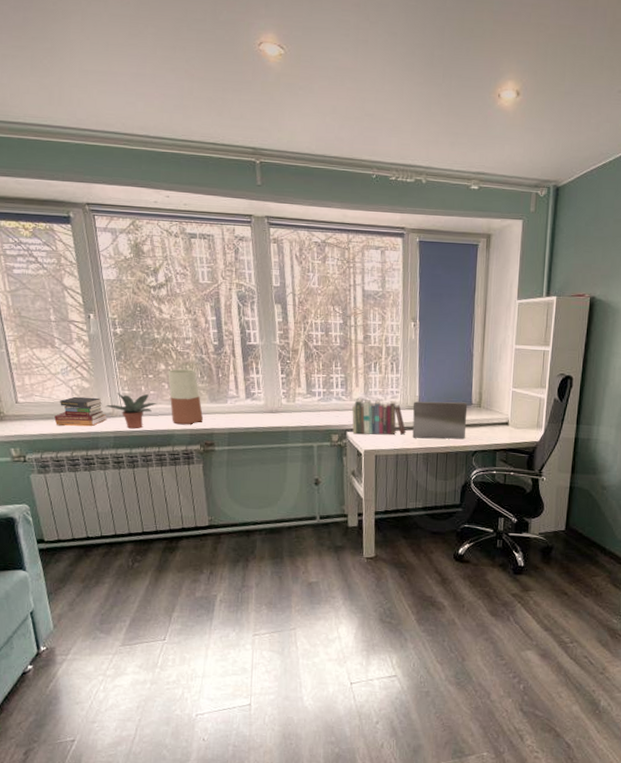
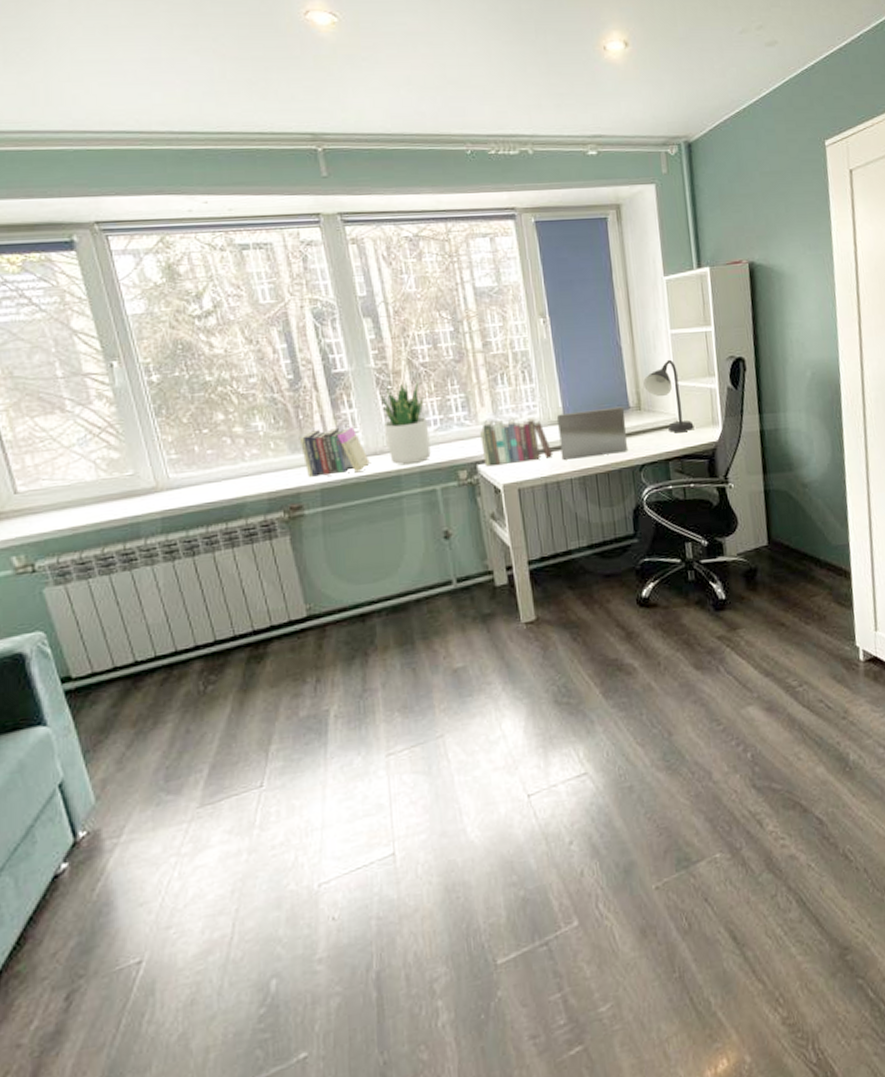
books: present [54,396,107,427] -> none [73,469,149,515]
potted plant: present [105,393,157,429] -> none [145,455,218,505]
vase: present [168,369,203,425] -> none [229,414,283,489]
books: none [217,387,267,424] -> present [299,426,370,479]
planter: none [280,358,314,424] -> present [379,380,431,465]
desk lamp: none [486,369,522,430] -> present [643,359,694,432]

